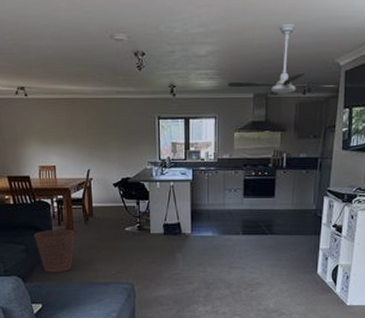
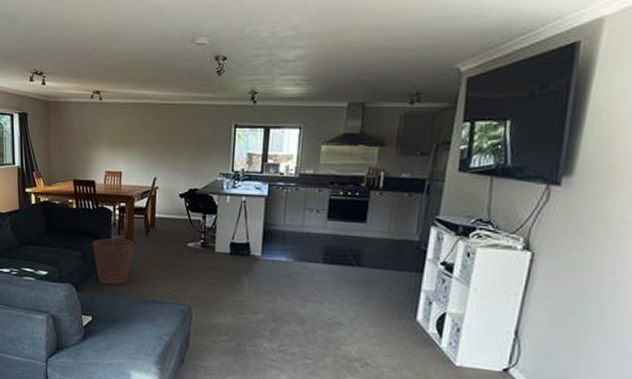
ceiling fan: present [227,23,338,96] -> none [316,24,457,105]

